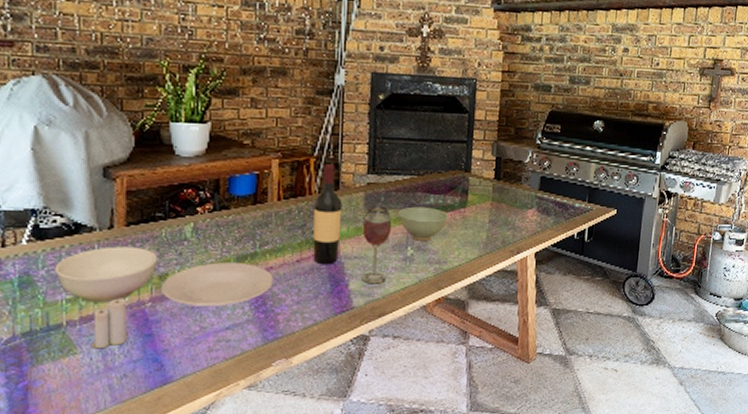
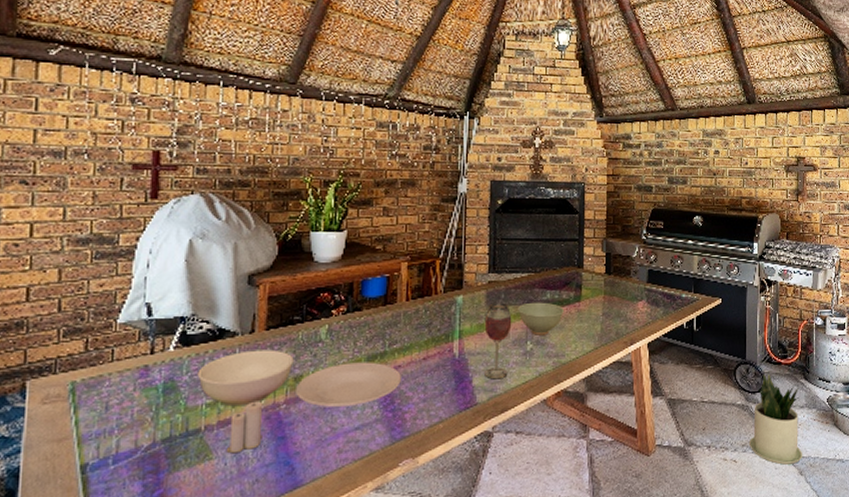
wine bottle: present [313,164,342,265] -> none [438,265,466,362]
planter: none [632,288,689,375] -> present [749,374,803,465]

